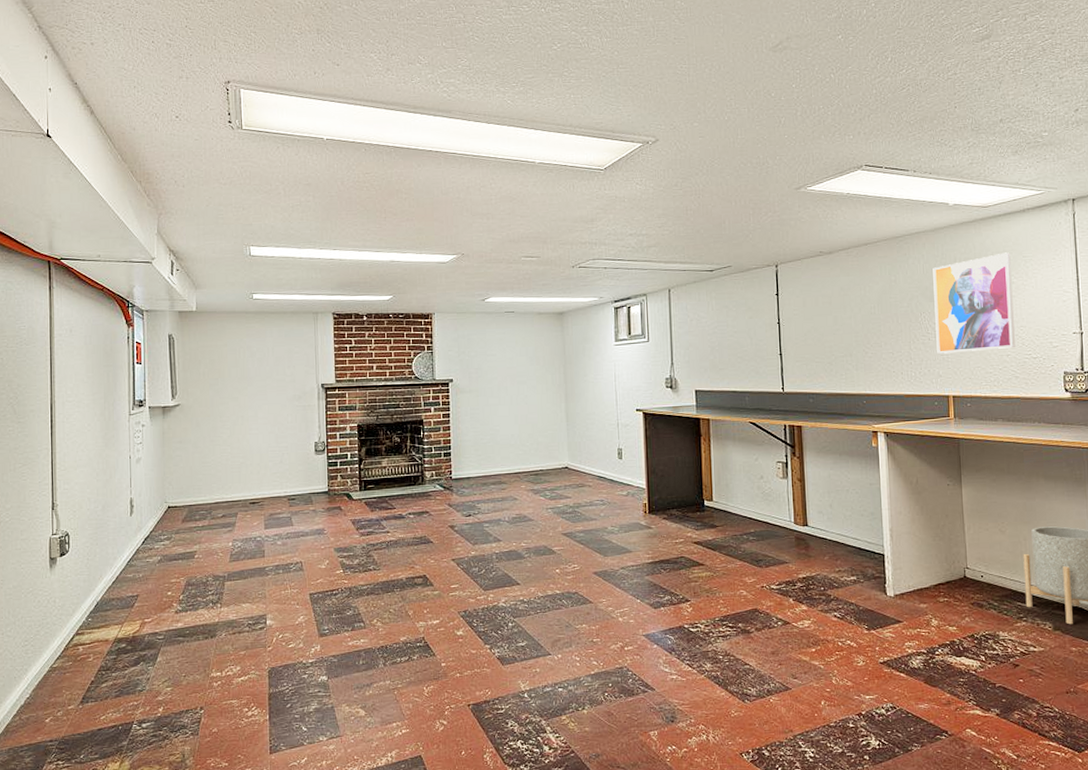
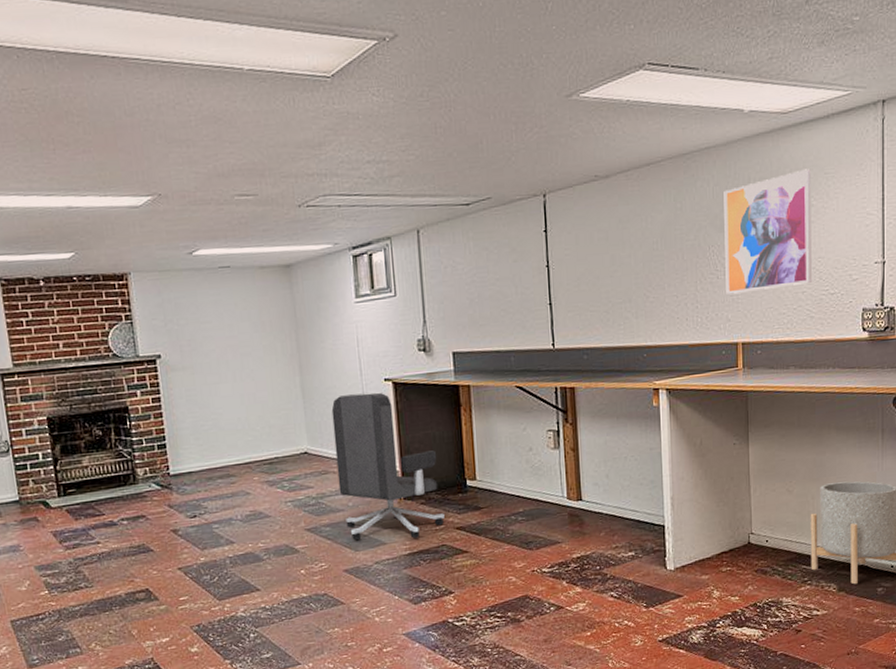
office chair: none [590,420,684,549] -> present [331,392,445,541]

